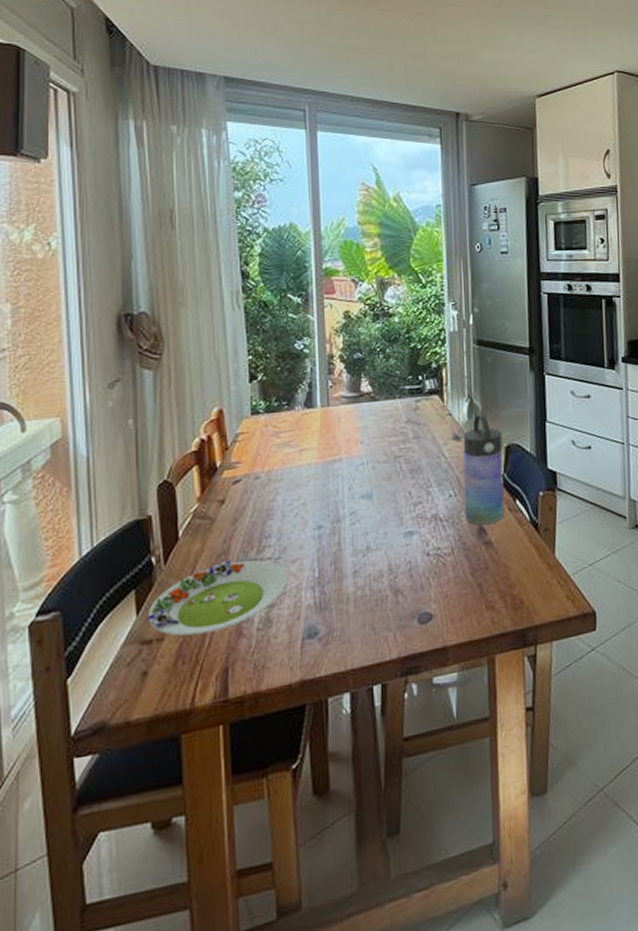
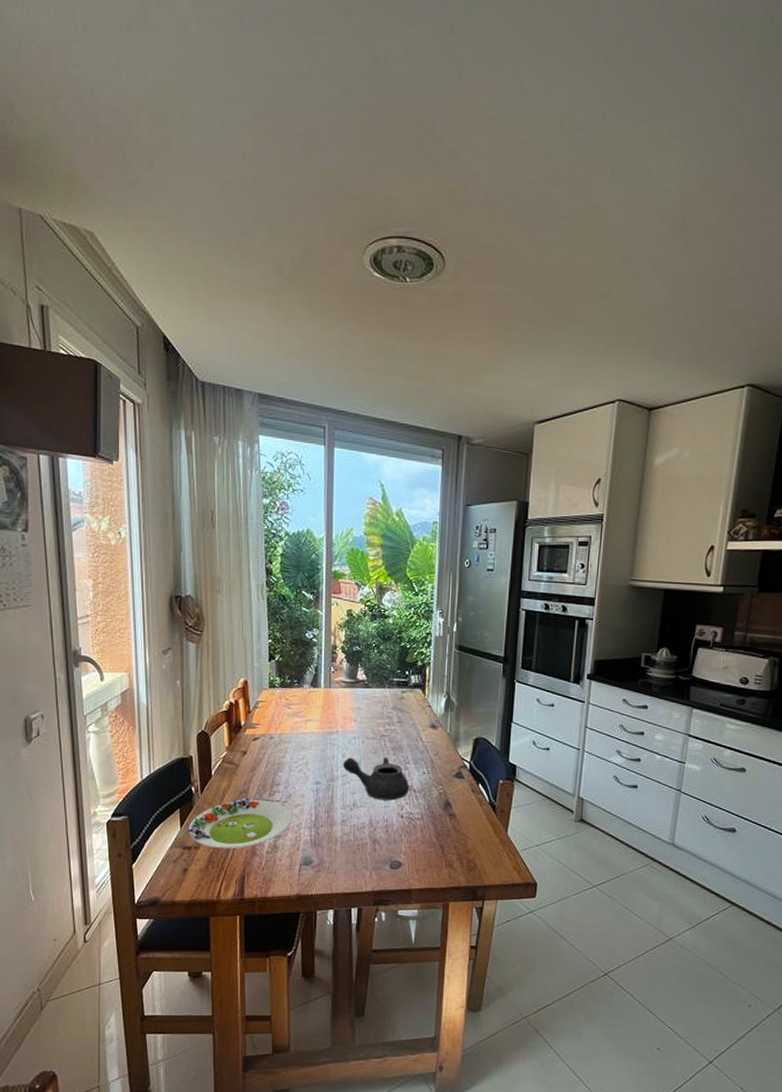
teapot: none [351,483,434,538] -> present [343,757,409,801]
water bottle: present [463,414,505,525] -> none [435,709,472,801]

